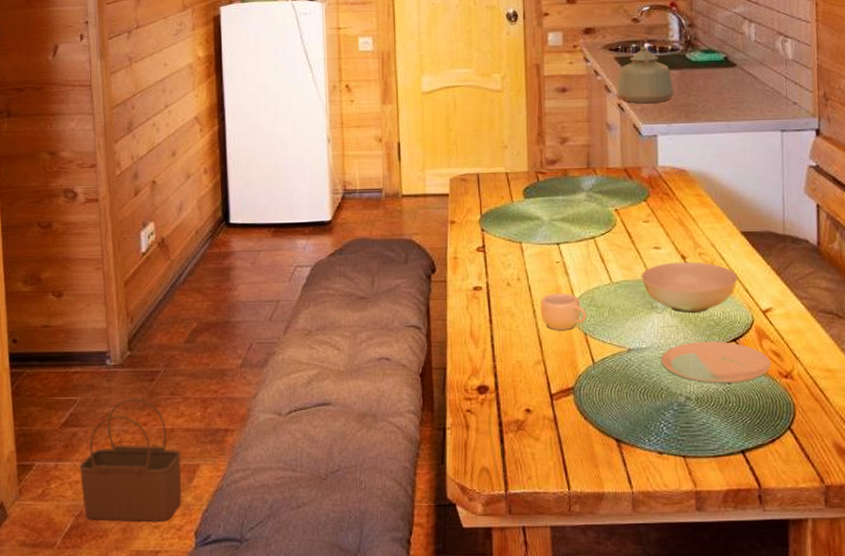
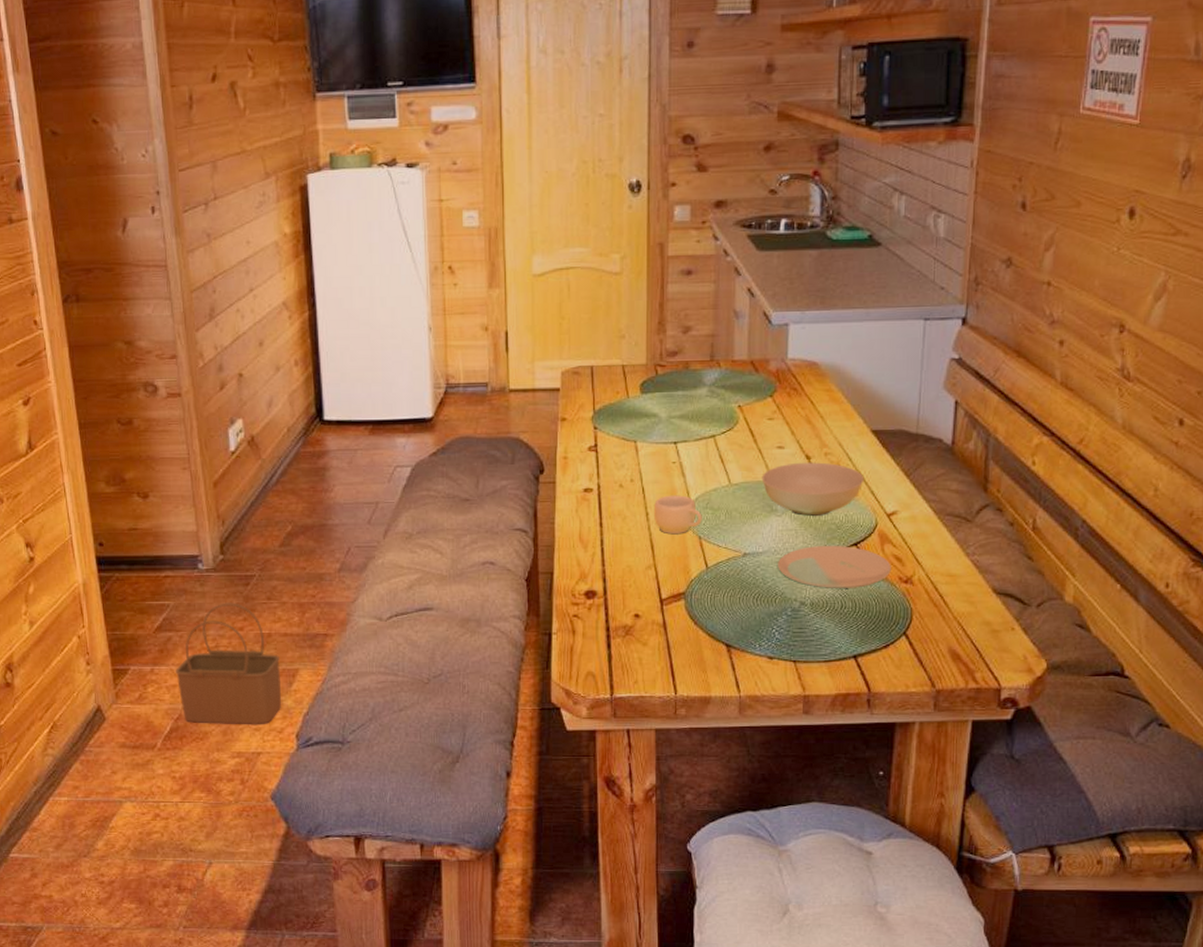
kettle: present [616,33,674,104] -> none [747,206,810,289]

